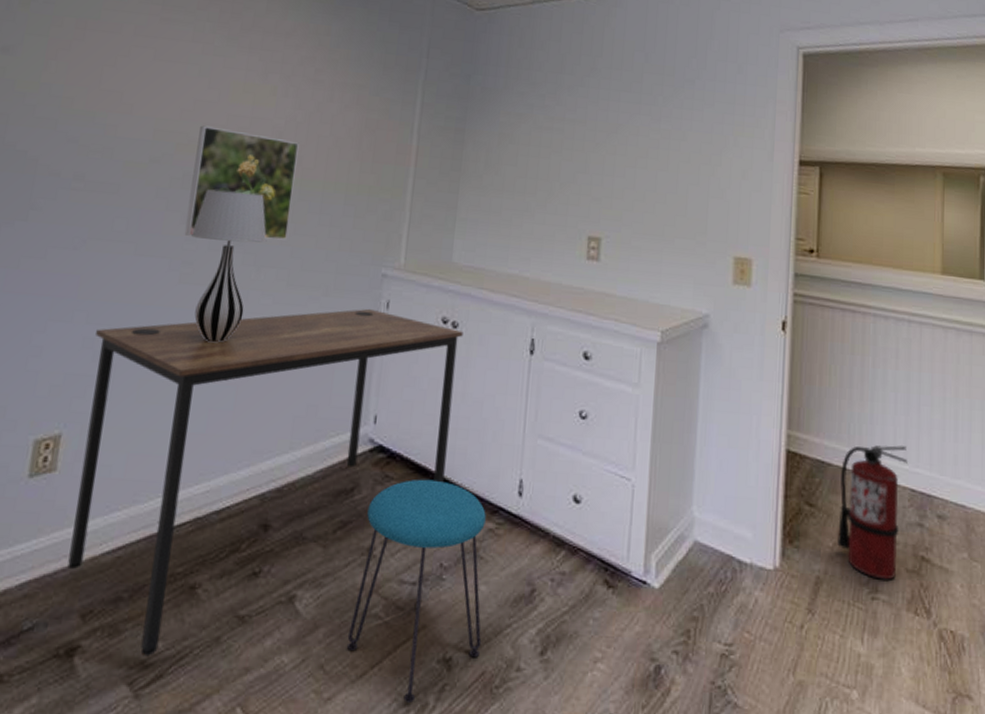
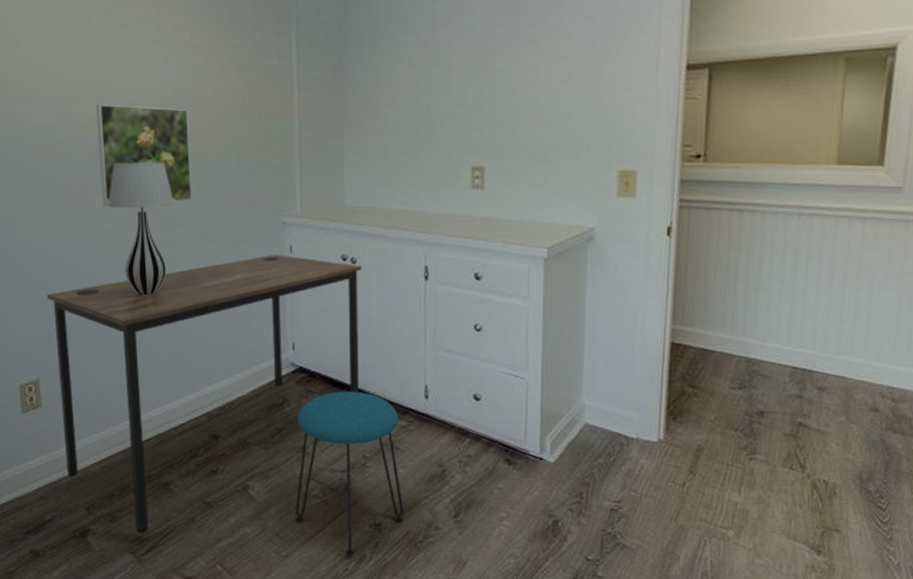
fire extinguisher: present [837,444,909,580] -> none [718,329,791,444]

